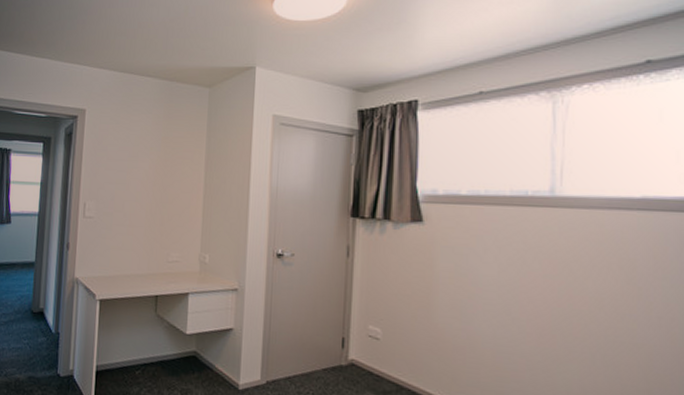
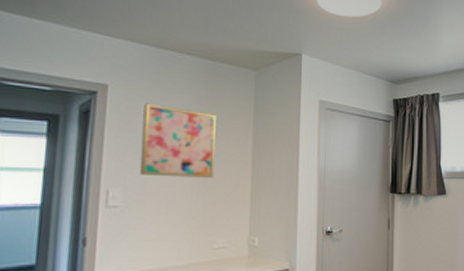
wall art: none [108,124,173,194] -> present [139,103,216,178]

